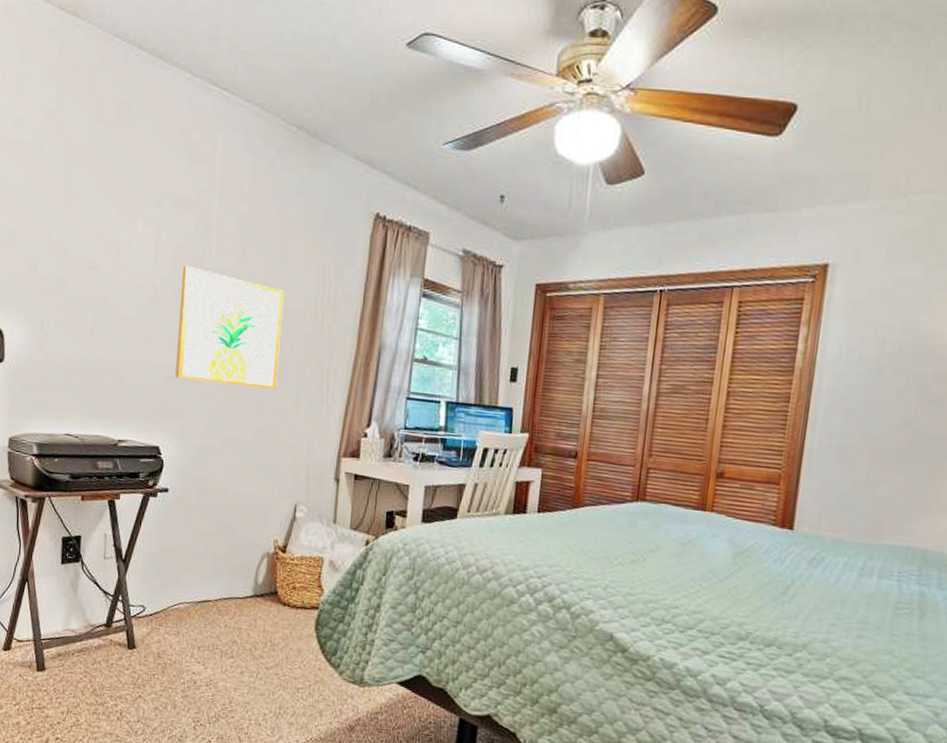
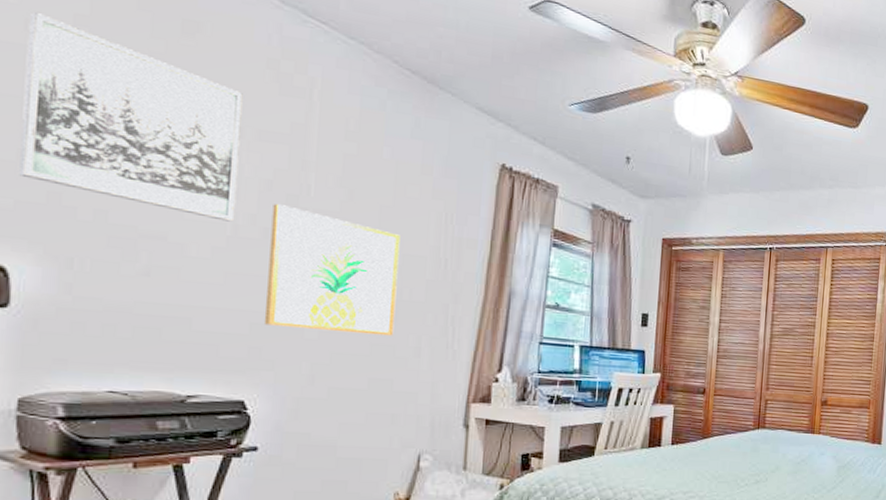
wall art: none [10,113,162,284] -> present [19,12,243,222]

